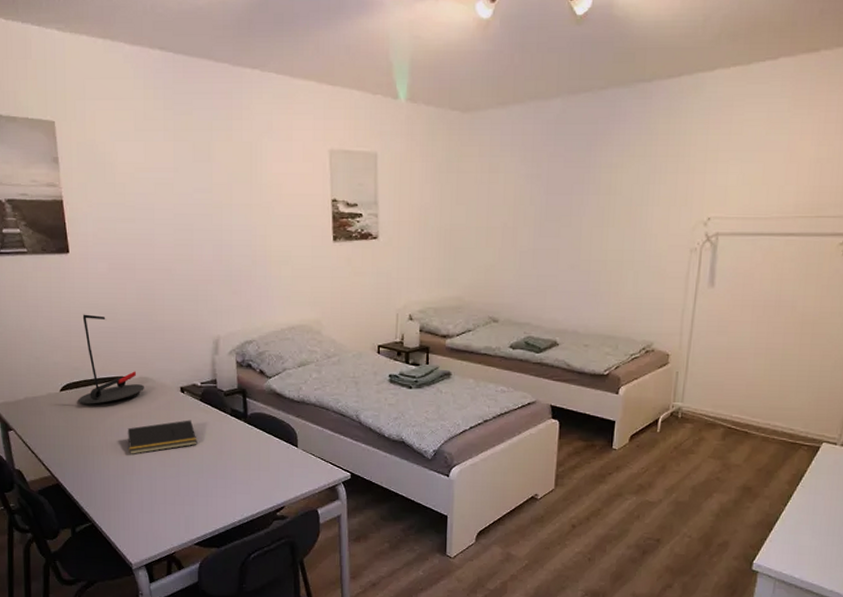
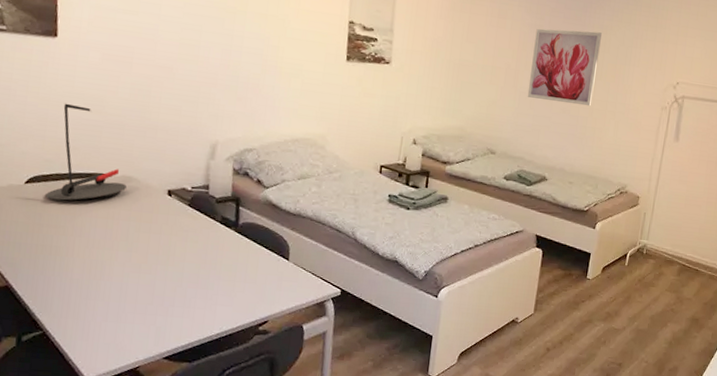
notepad: present [127,420,197,454] -> none [99,225,180,258]
wall art: none [529,172,611,258] -> present [527,28,602,107]

